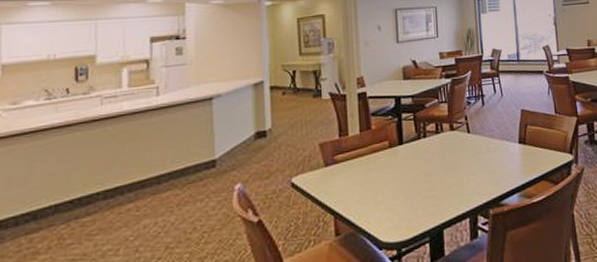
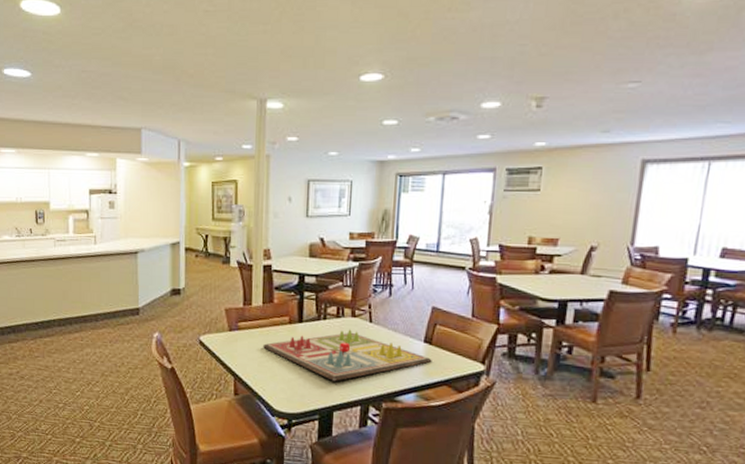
gameboard: none [364,143,528,198] -> present [263,329,432,381]

